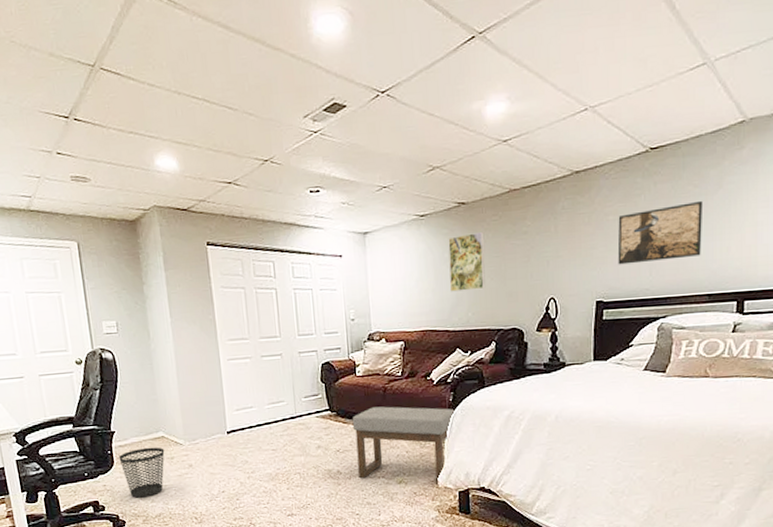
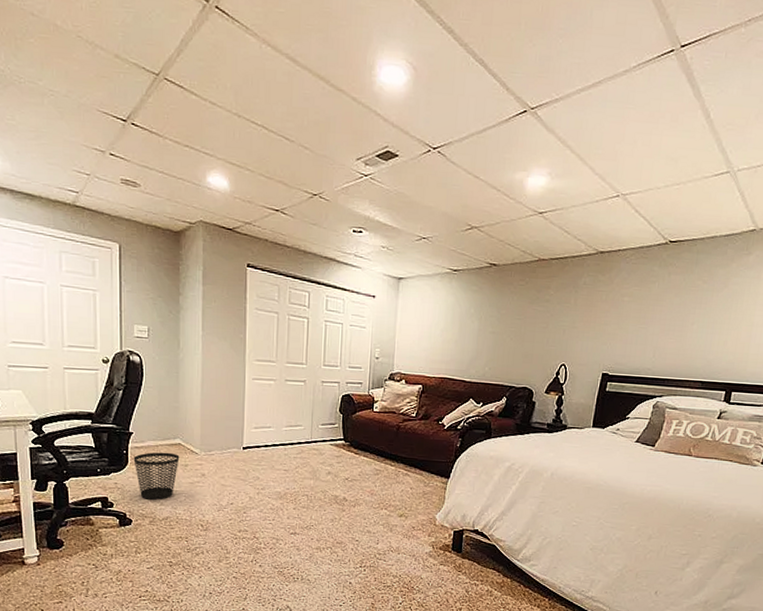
ottoman: present [352,406,457,486] -> none [363,442,462,523]
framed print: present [448,231,486,292] -> none [472,293,510,348]
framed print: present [617,200,703,265] -> none [626,295,709,346]

